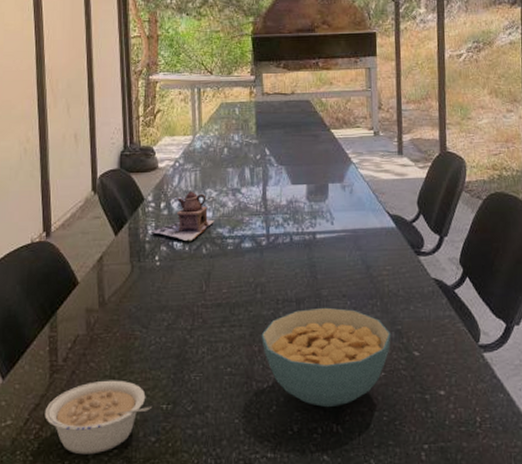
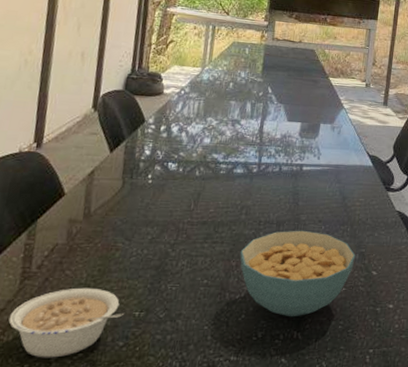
teapot: present [150,191,214,242] -> none [147,117,211,164]

